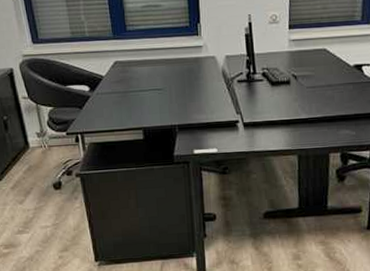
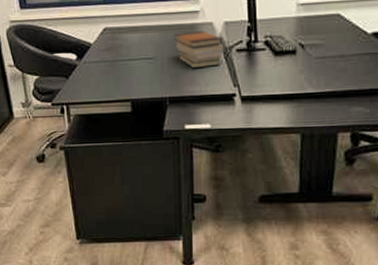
book stack: none [179,63,226,98] -> present [173,30,223,69]

